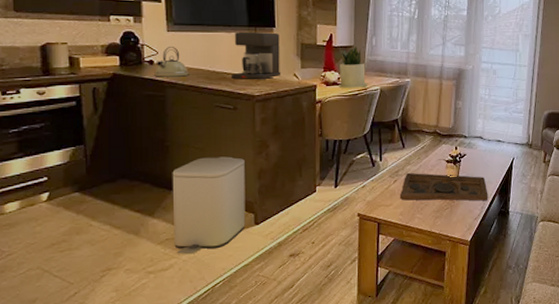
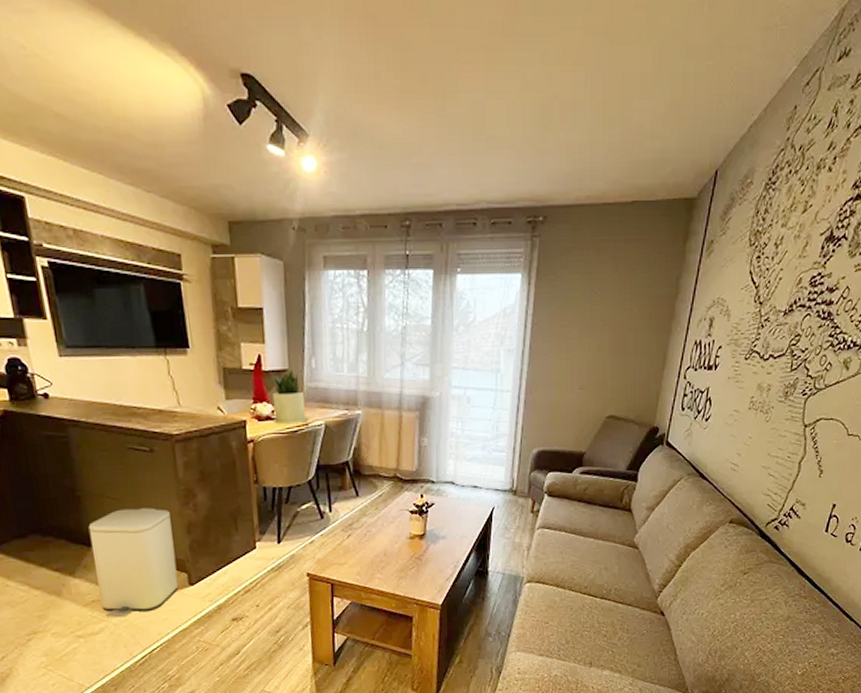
kettle: present [154,47,189,77] -> none [51,376,92,414]
coffee maker: present [232,31,281,80] -> none [141,354,203,416]
decorative tray: present [400,172,488,201] -> none [356,525,463,559]

